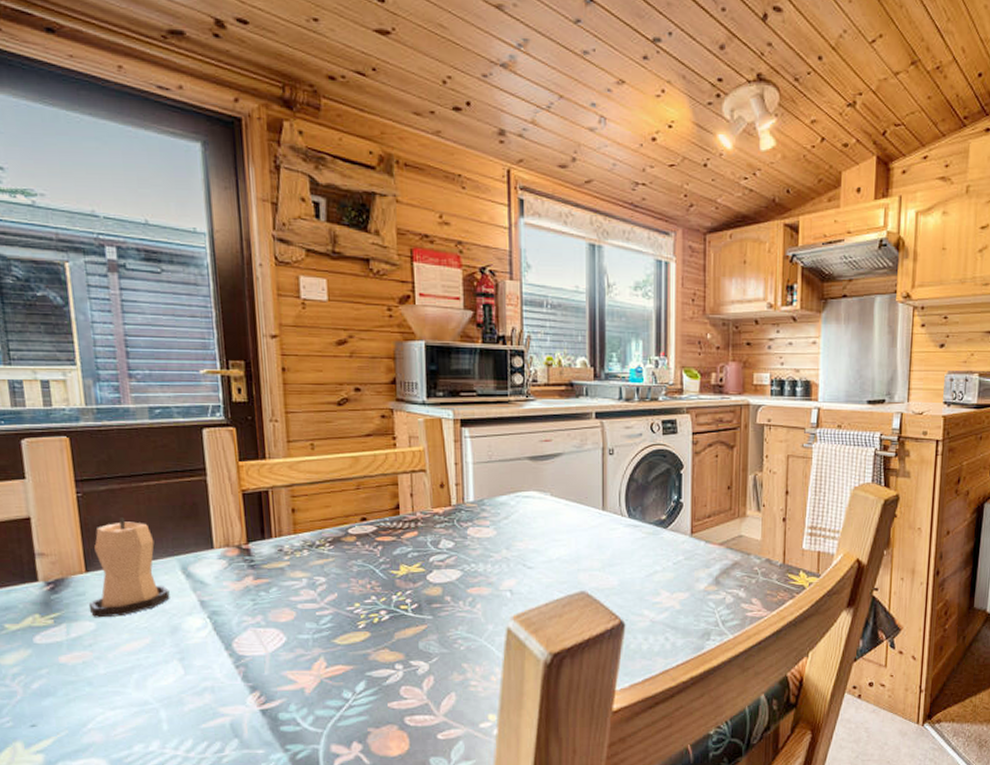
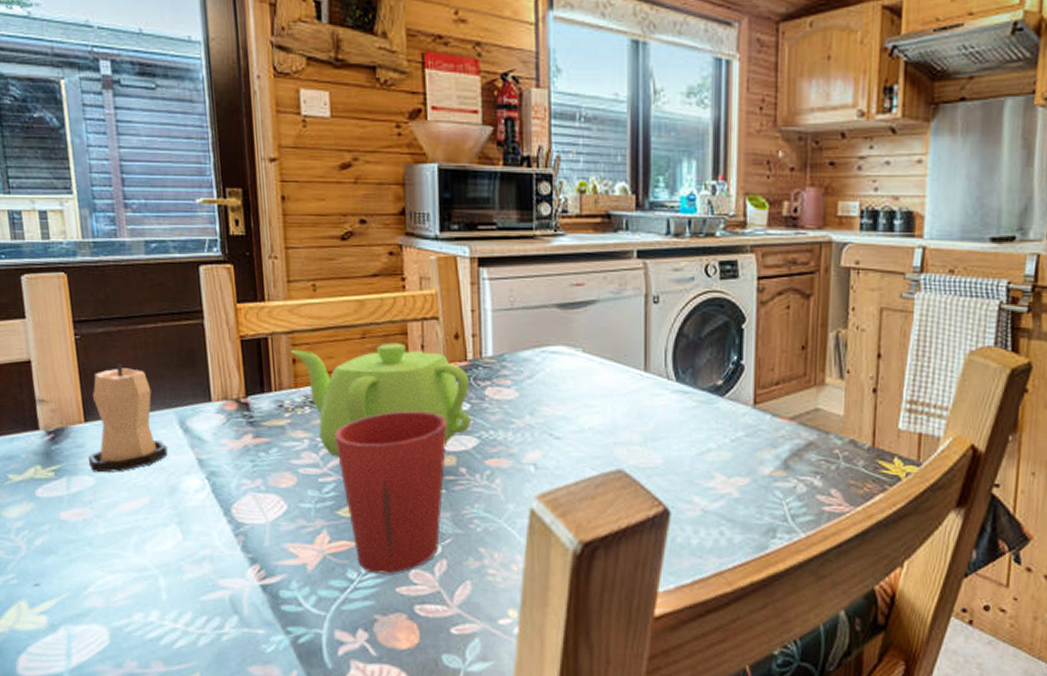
teapot: none [290,492,455,593] -> present [290,343,471,458]
cup: none [331,550,434,692] -> present [335,410,448,574]

